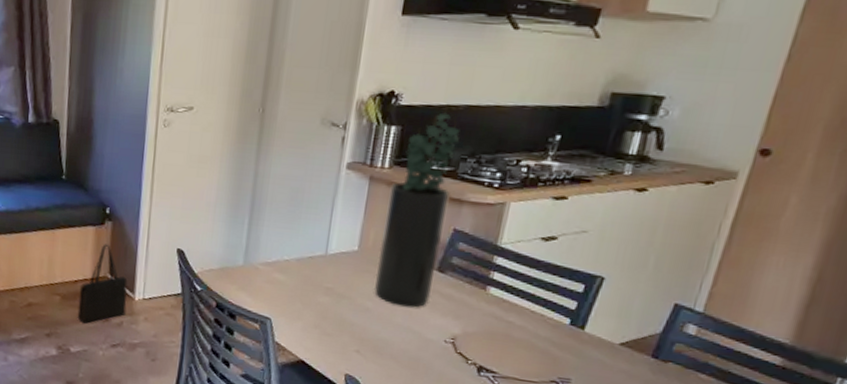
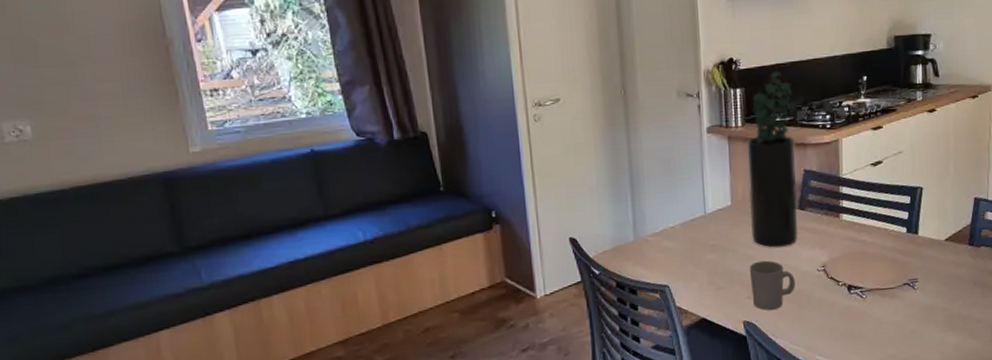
tote bag: present [77,244,128,323] -> none [478,248,530,335]
mug: none [360,316,416,371] -> present [749,260,795,310]

